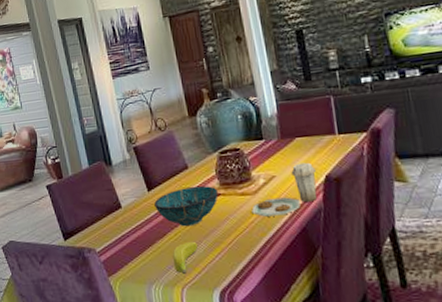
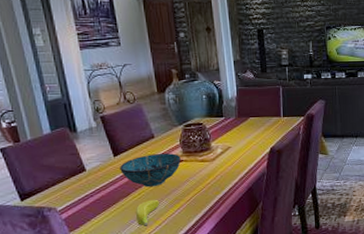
plate: present [251,162,318,217] -> none [209,137,263,179]

